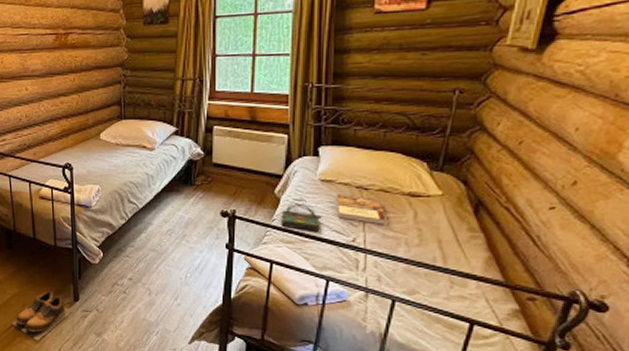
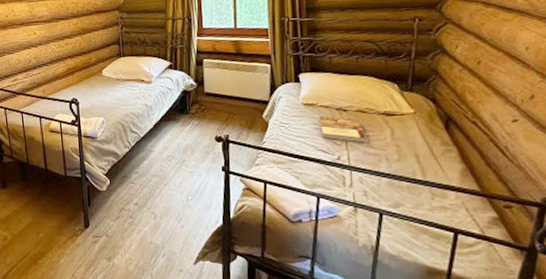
shoes: present [12,291,72,341] -> none [27,219,84,268]
tote bag: present [281,197,322,233] -> none [270,120,308,153]

